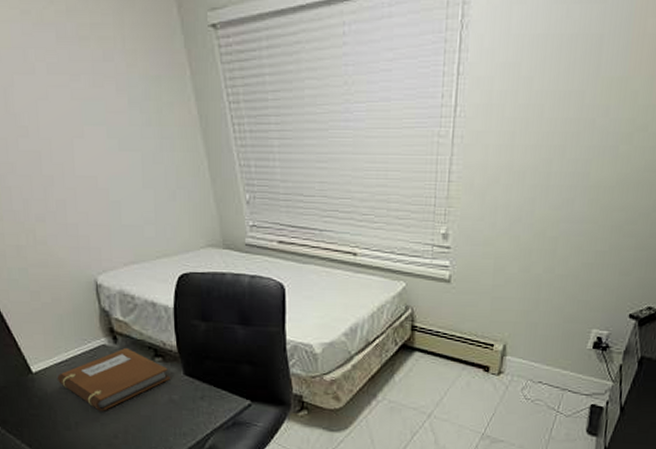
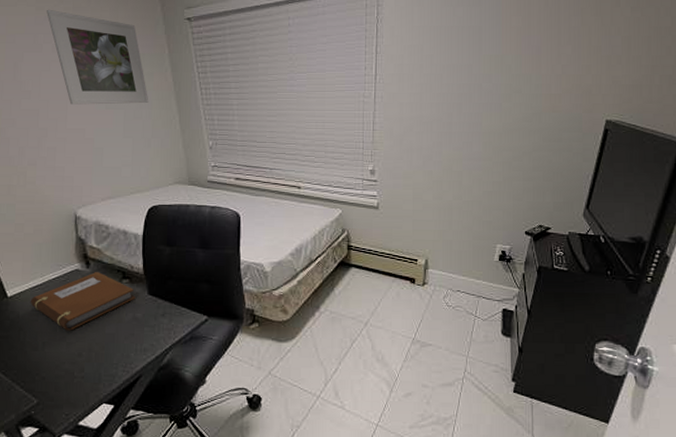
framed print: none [34,13,171,145] -> present [47,9,149,105]

